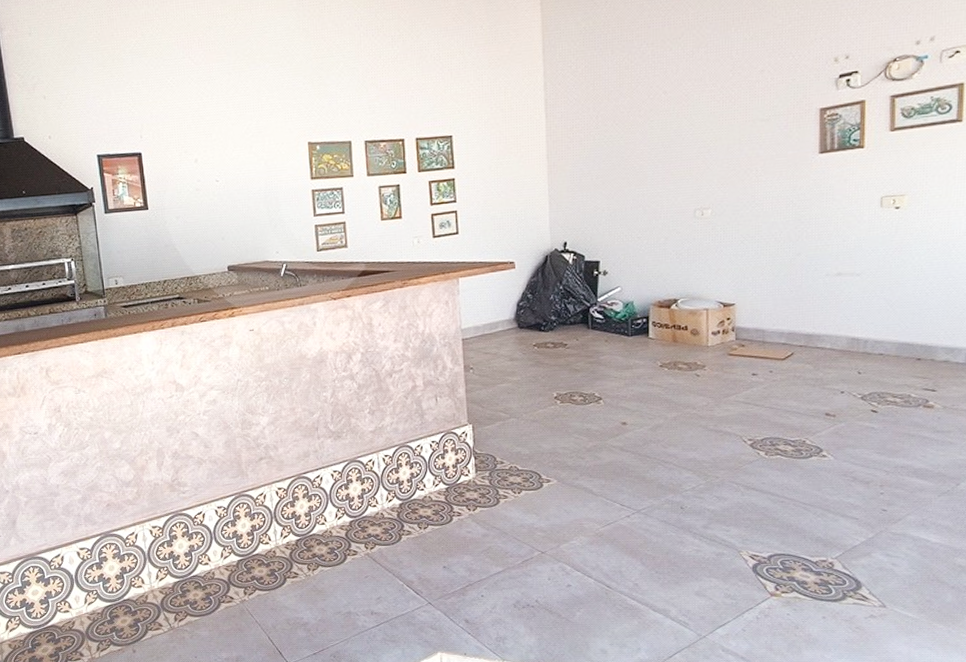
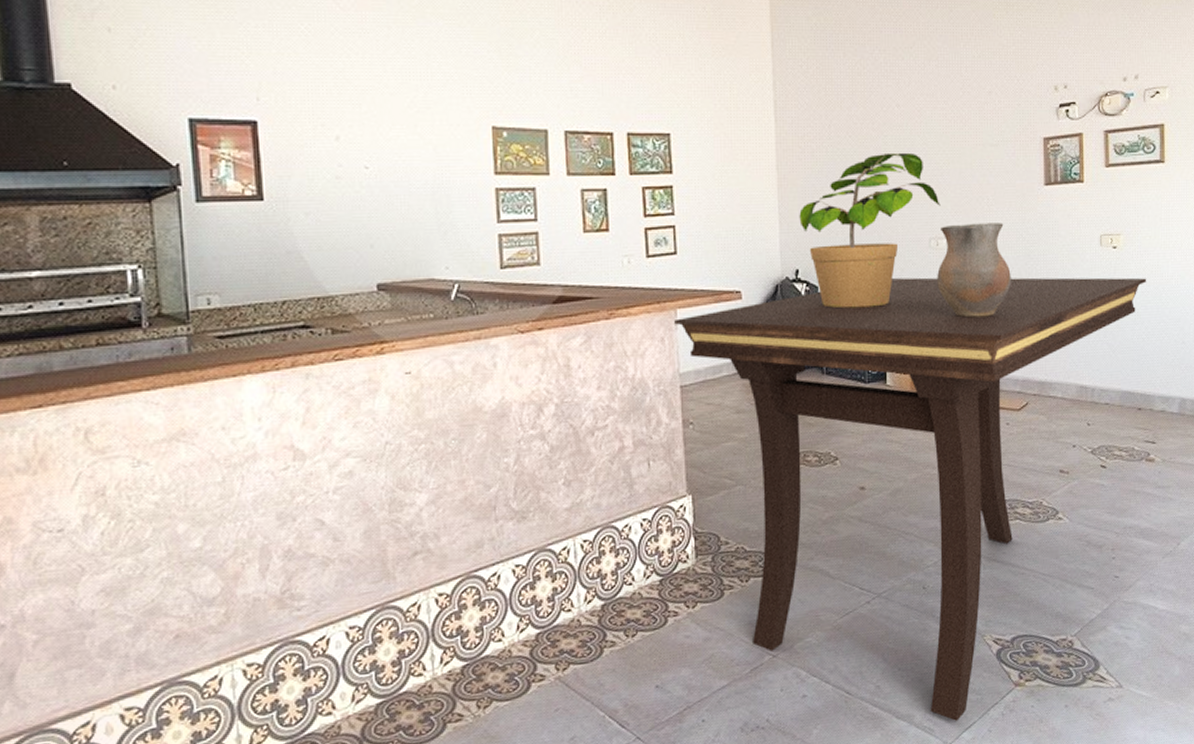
dining table: none [457,236,934,619] -> present [674,277,1147,721]
potted plant: none [568,134,707,274] -> present [799,152,941,309]
ceramic pitcher: none [701,191,779,278] -> present [937,223,1011,318]

